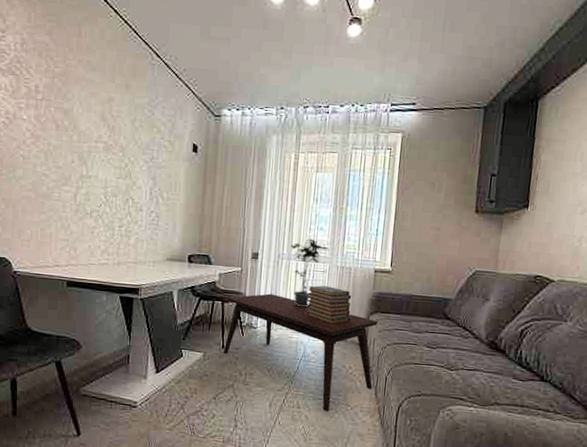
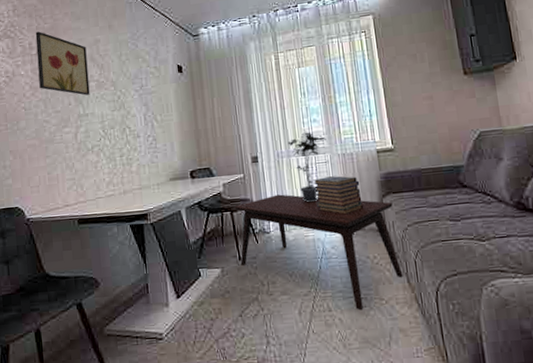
wall art: none [42,74,98,156] -> present [35,31,90,96]

